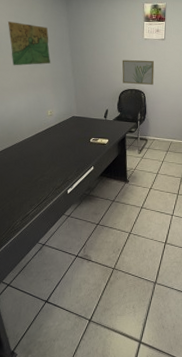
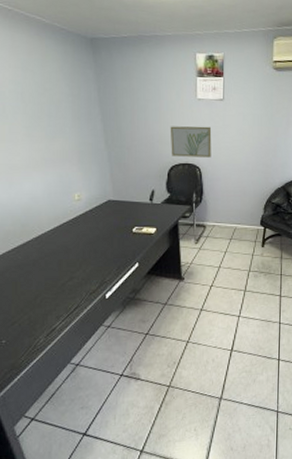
map: present [7,21,51,66] -> none [12,75,76,136]

